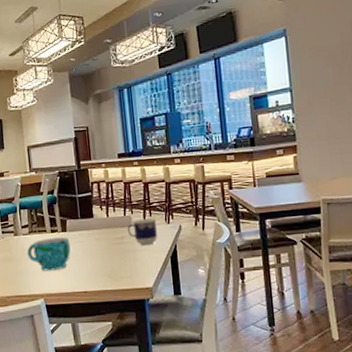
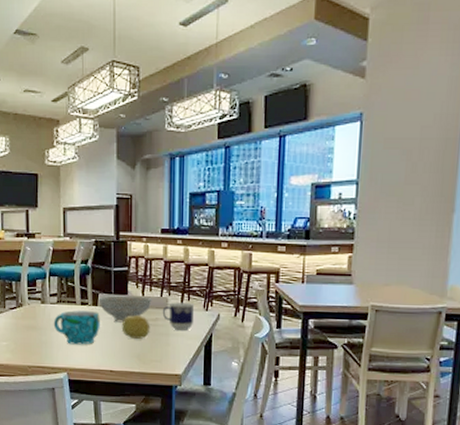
decorative bowl: none [67,217,117,245] -> present [99,295,152,323]
fruit: none [90,236,118,259] -> present [121,315,150,339]

